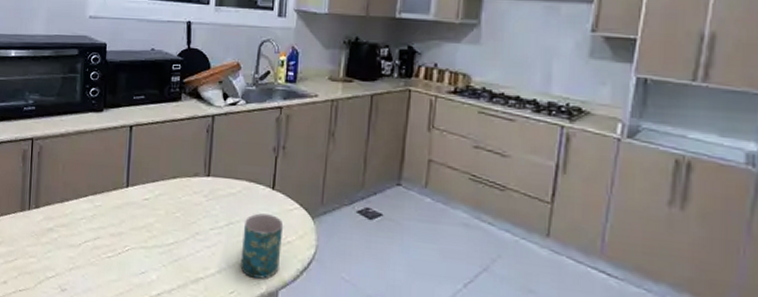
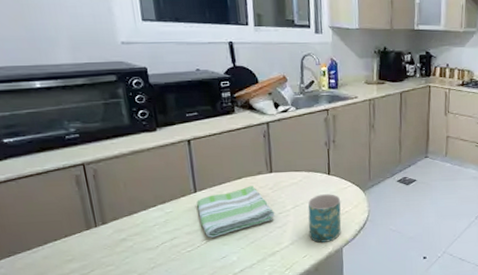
dish towel: none [126,188,206,246] -> present [197,185,275,238]

